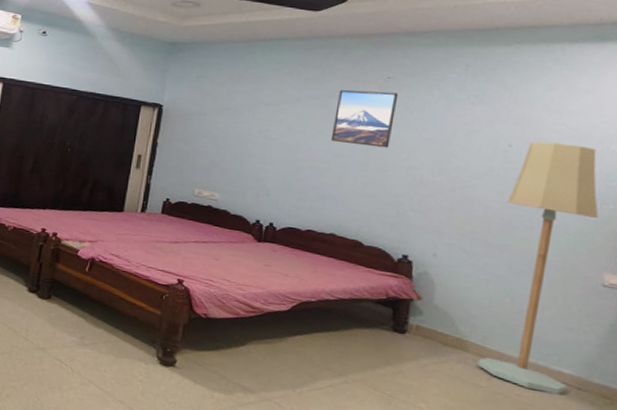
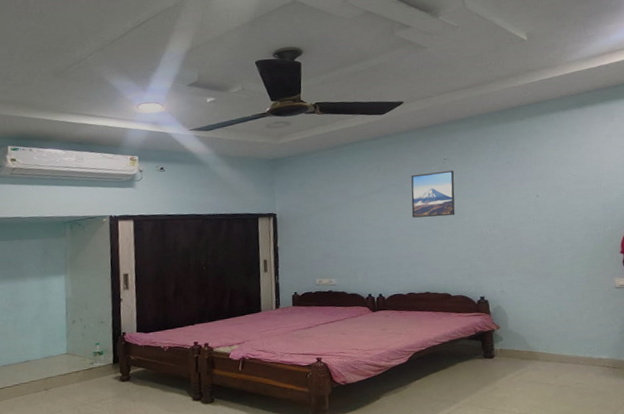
floor lamp: present [477,140,599,395] -> none [543,187,606,377]

